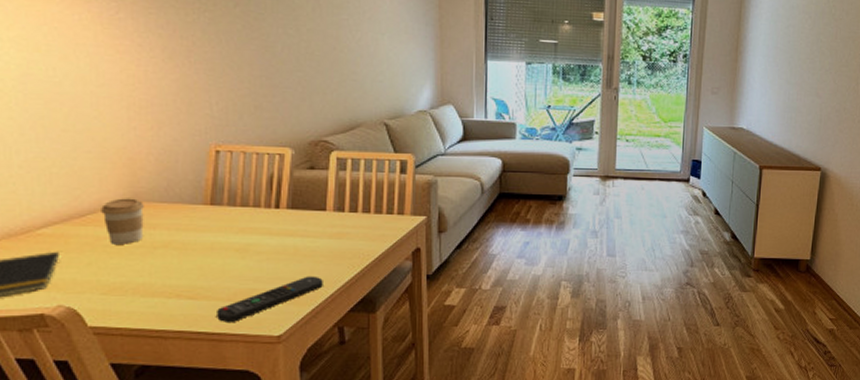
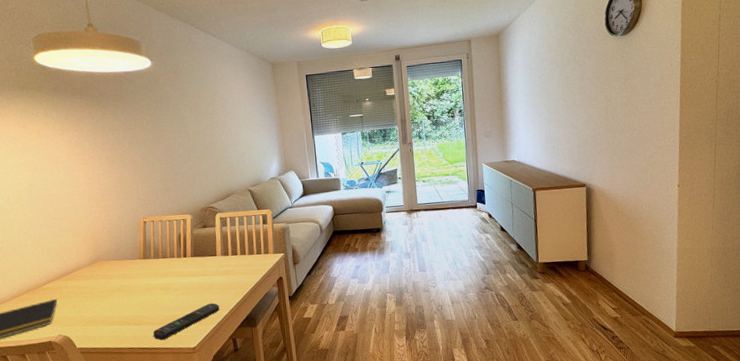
coffee cup: present [101,198,144,244] -> none [79,259,105,291]

